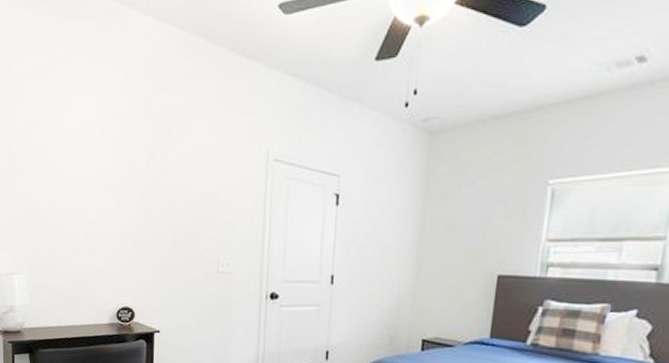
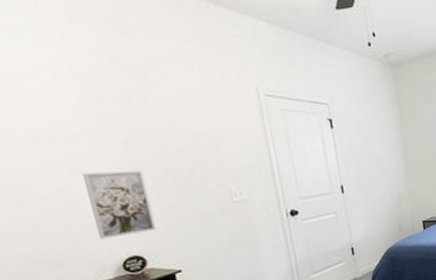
wall art: none [106,221,150,287] -> present [83,170,157,240]

